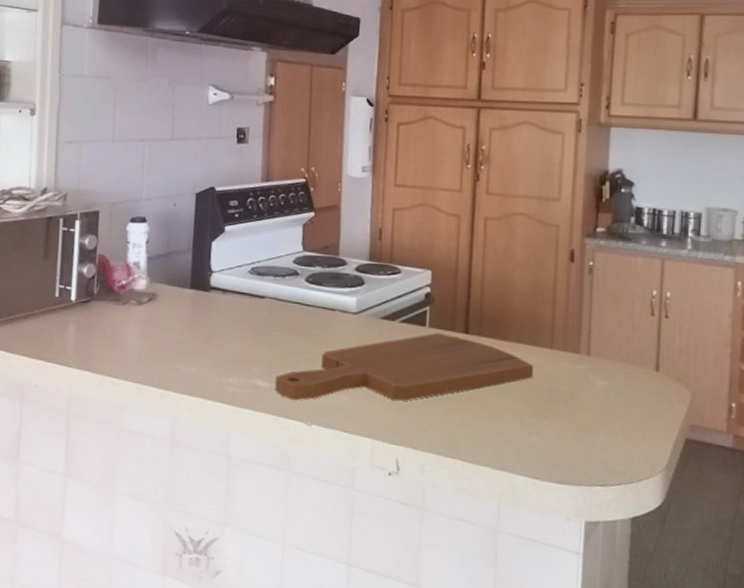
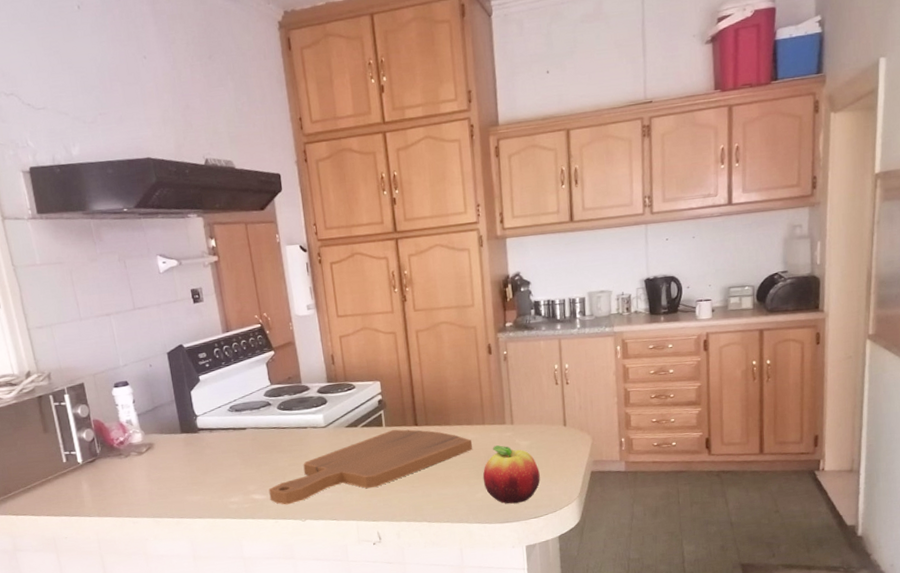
fruit: none [540,379,616,462] -> present [482,445,540,504]

